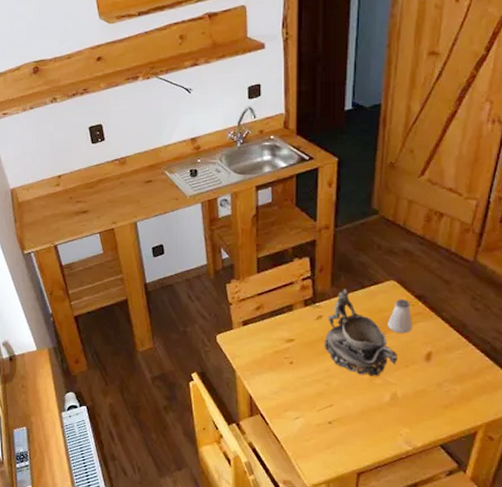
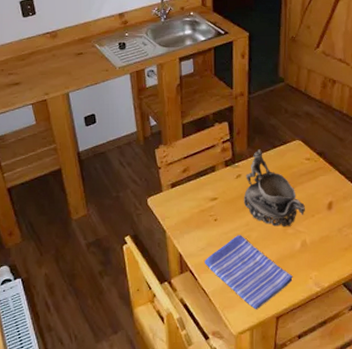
dish towel: none [277,381,379,463] -> present [205,235,293,310]
saltshaker: present [388,299,413,334] -> none [296,156,316,187]

